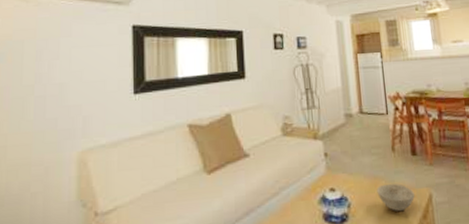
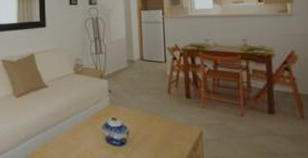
bowl: present [376,183,415,211] -> none [152,120,186,142]

